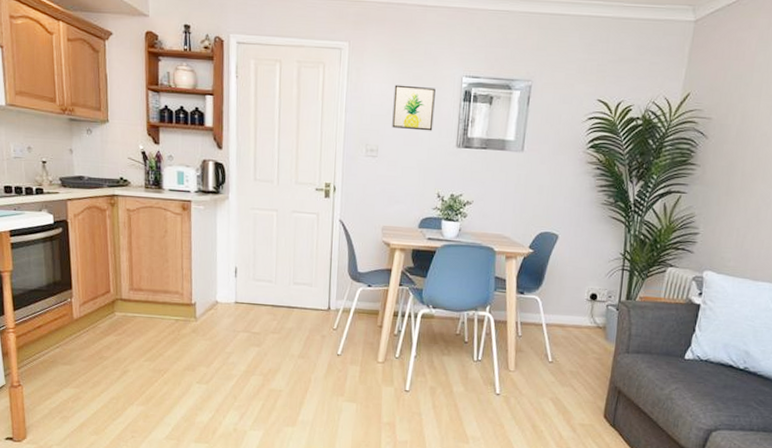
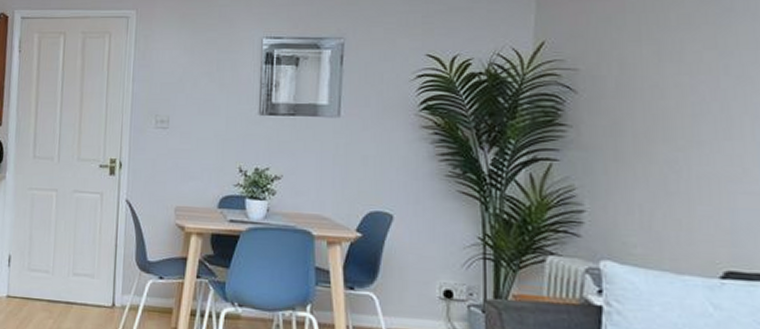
wall art: present [392,84,436,131] -> none [184,50,232,98]

